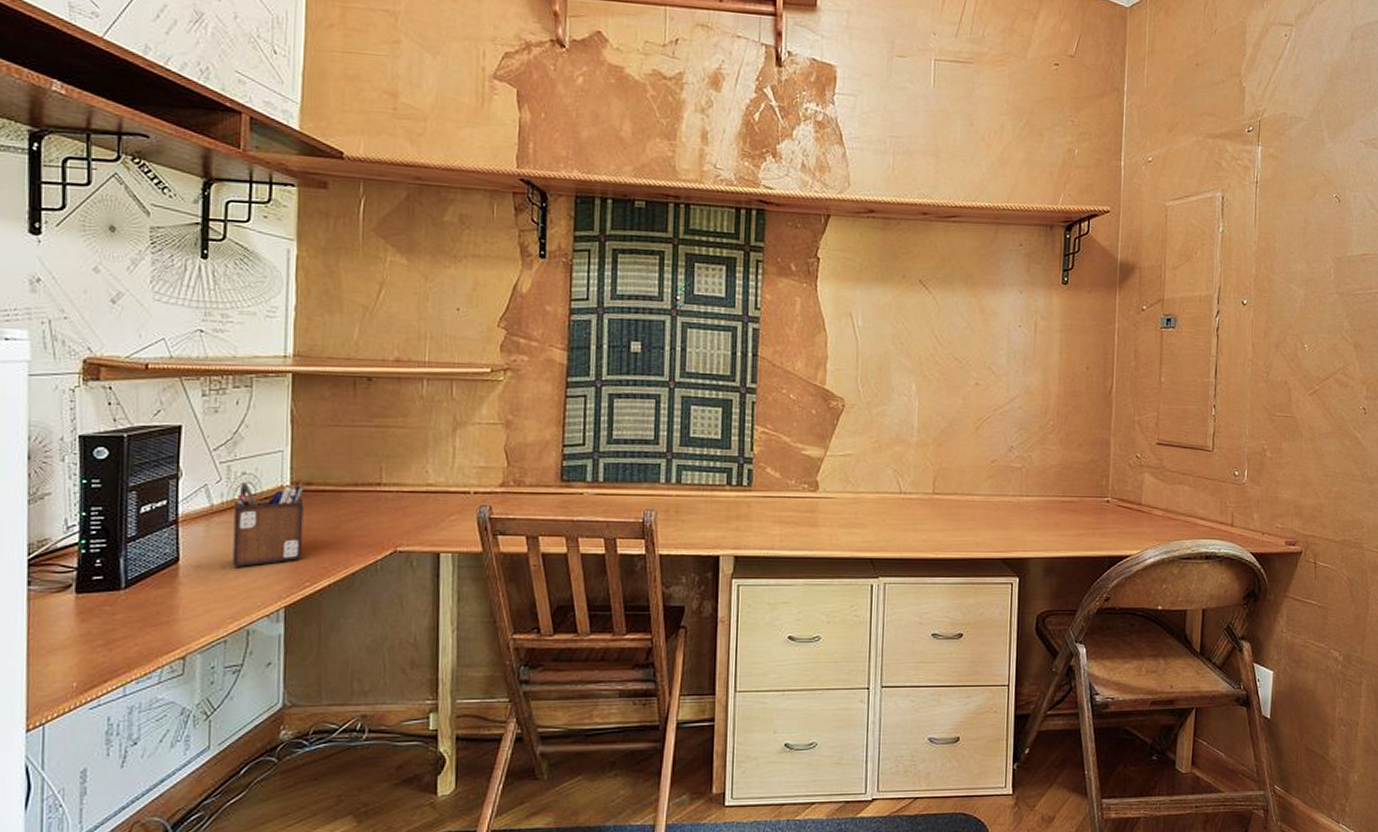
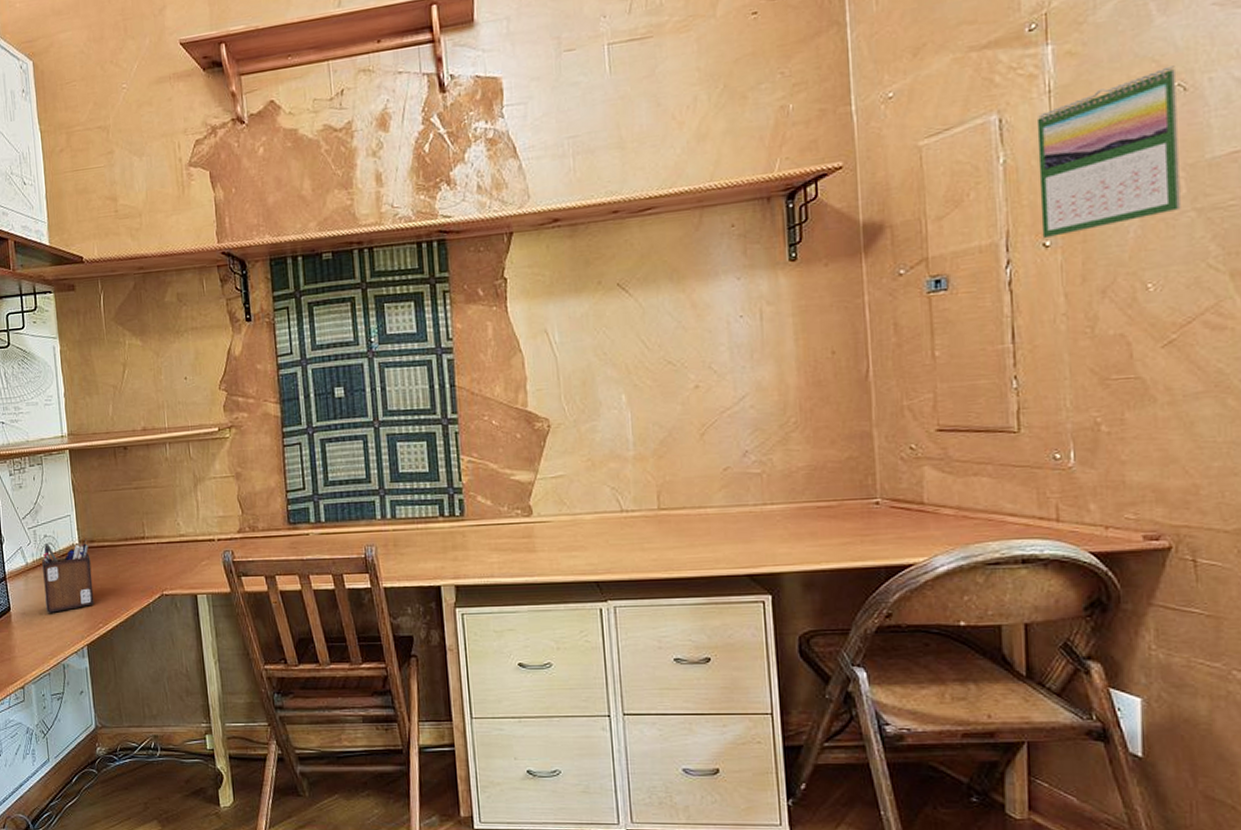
calendar: none [1242,181,1336,298] -> present [1036,66,1181,239]

